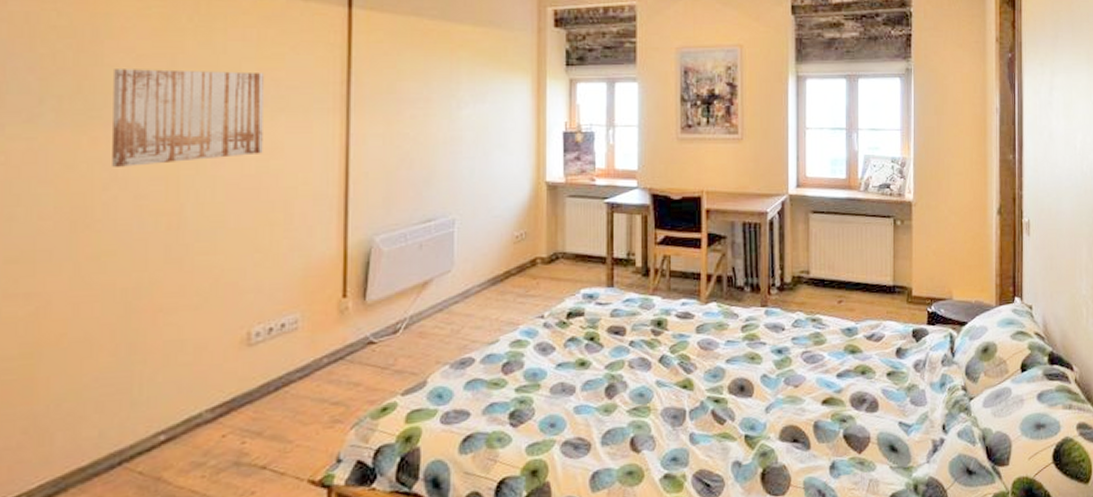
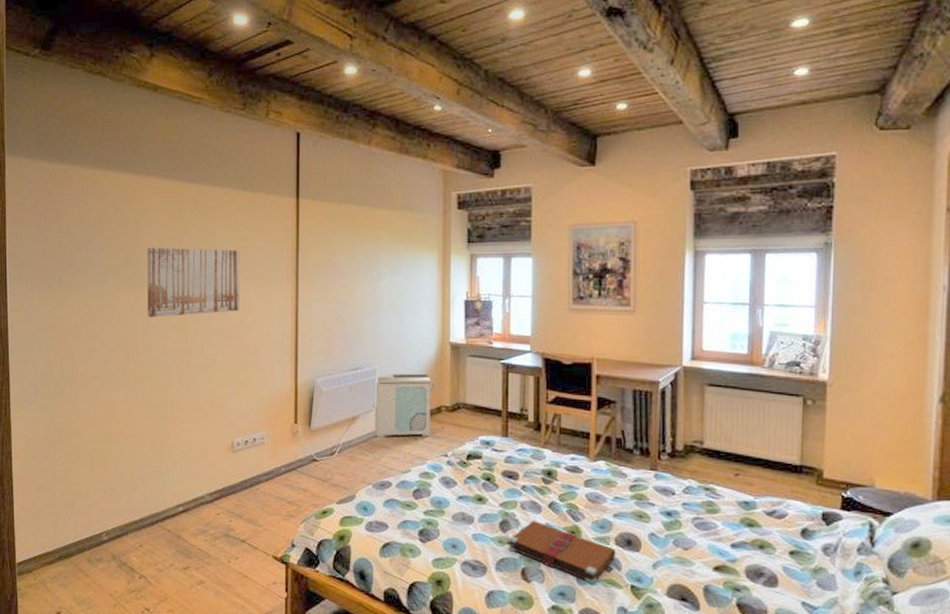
air purifier: none [450,220,525,305] -> present [373,373,432,438]
book: none [613,380,729,442] -> present [507,521,616,585]

